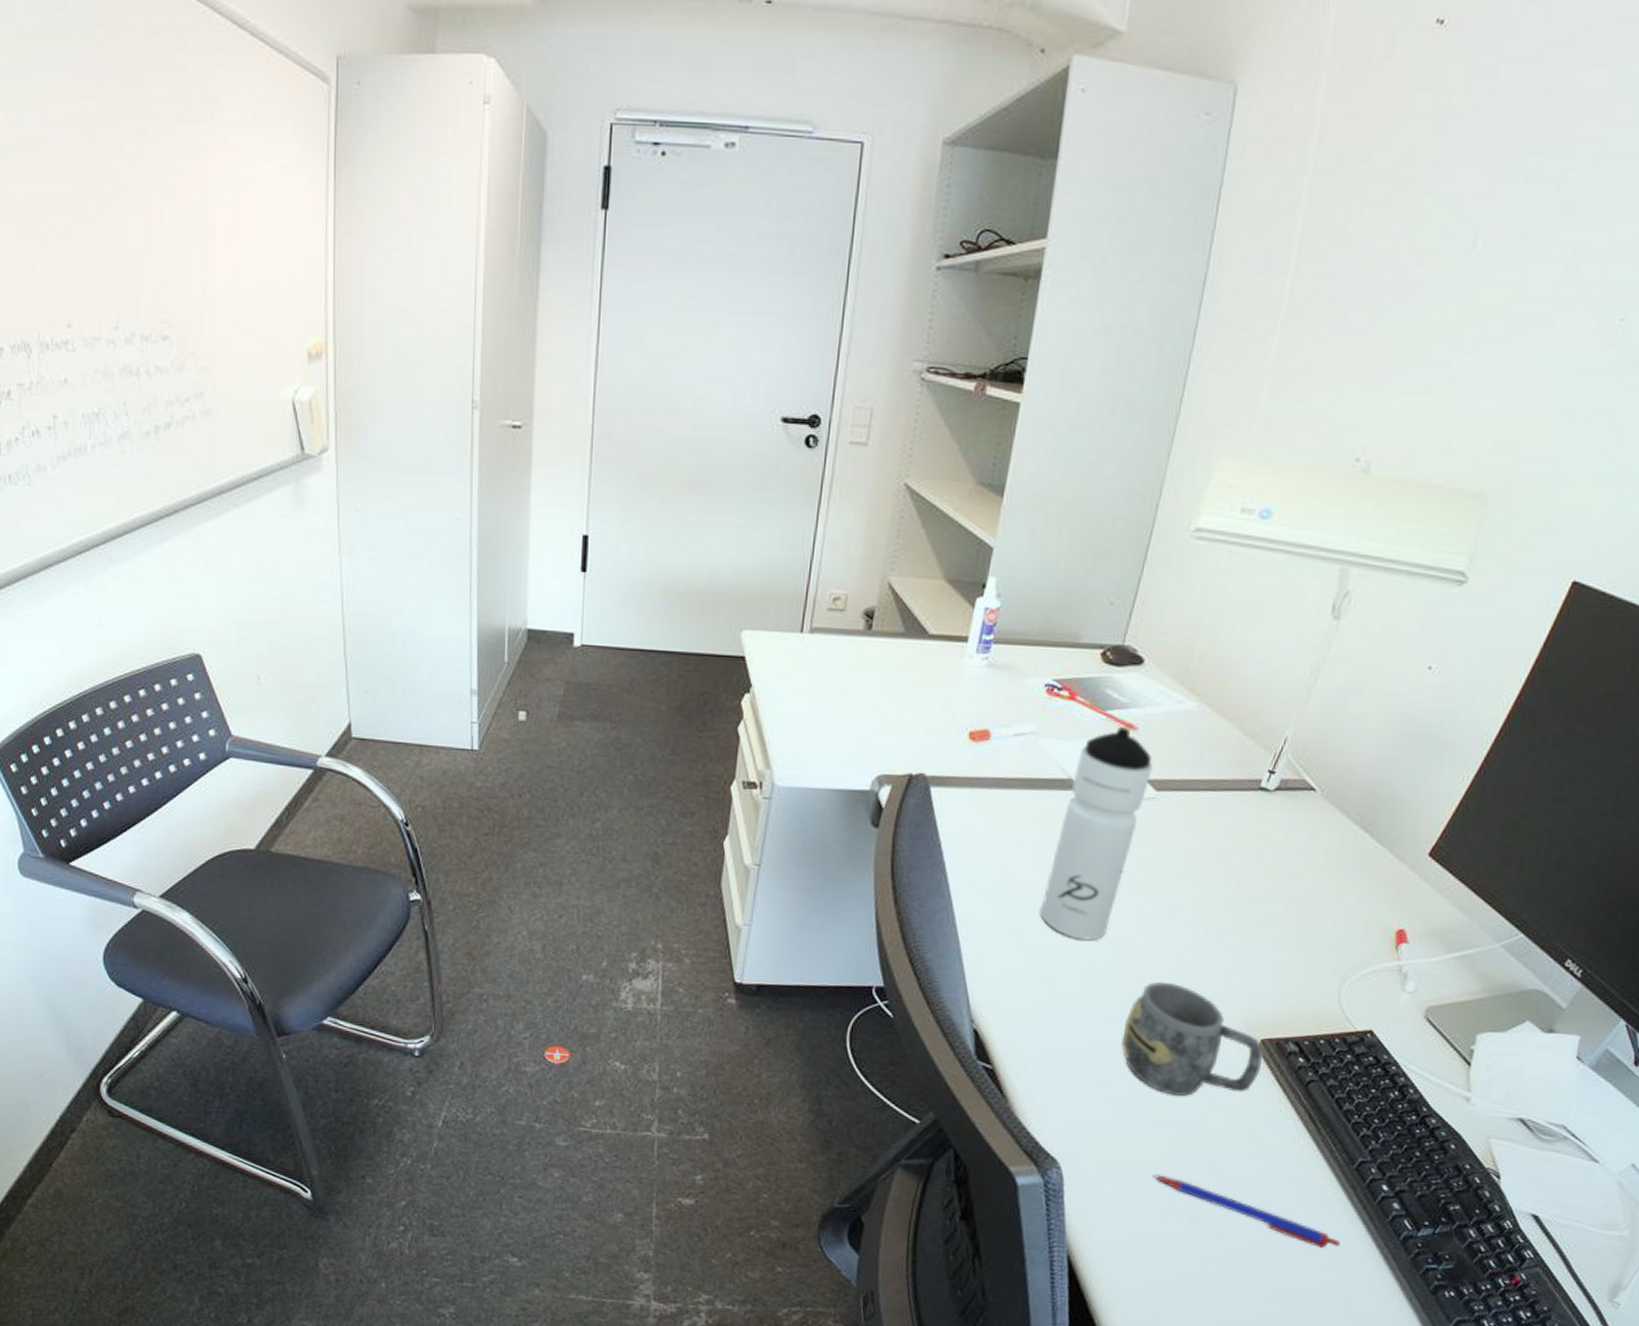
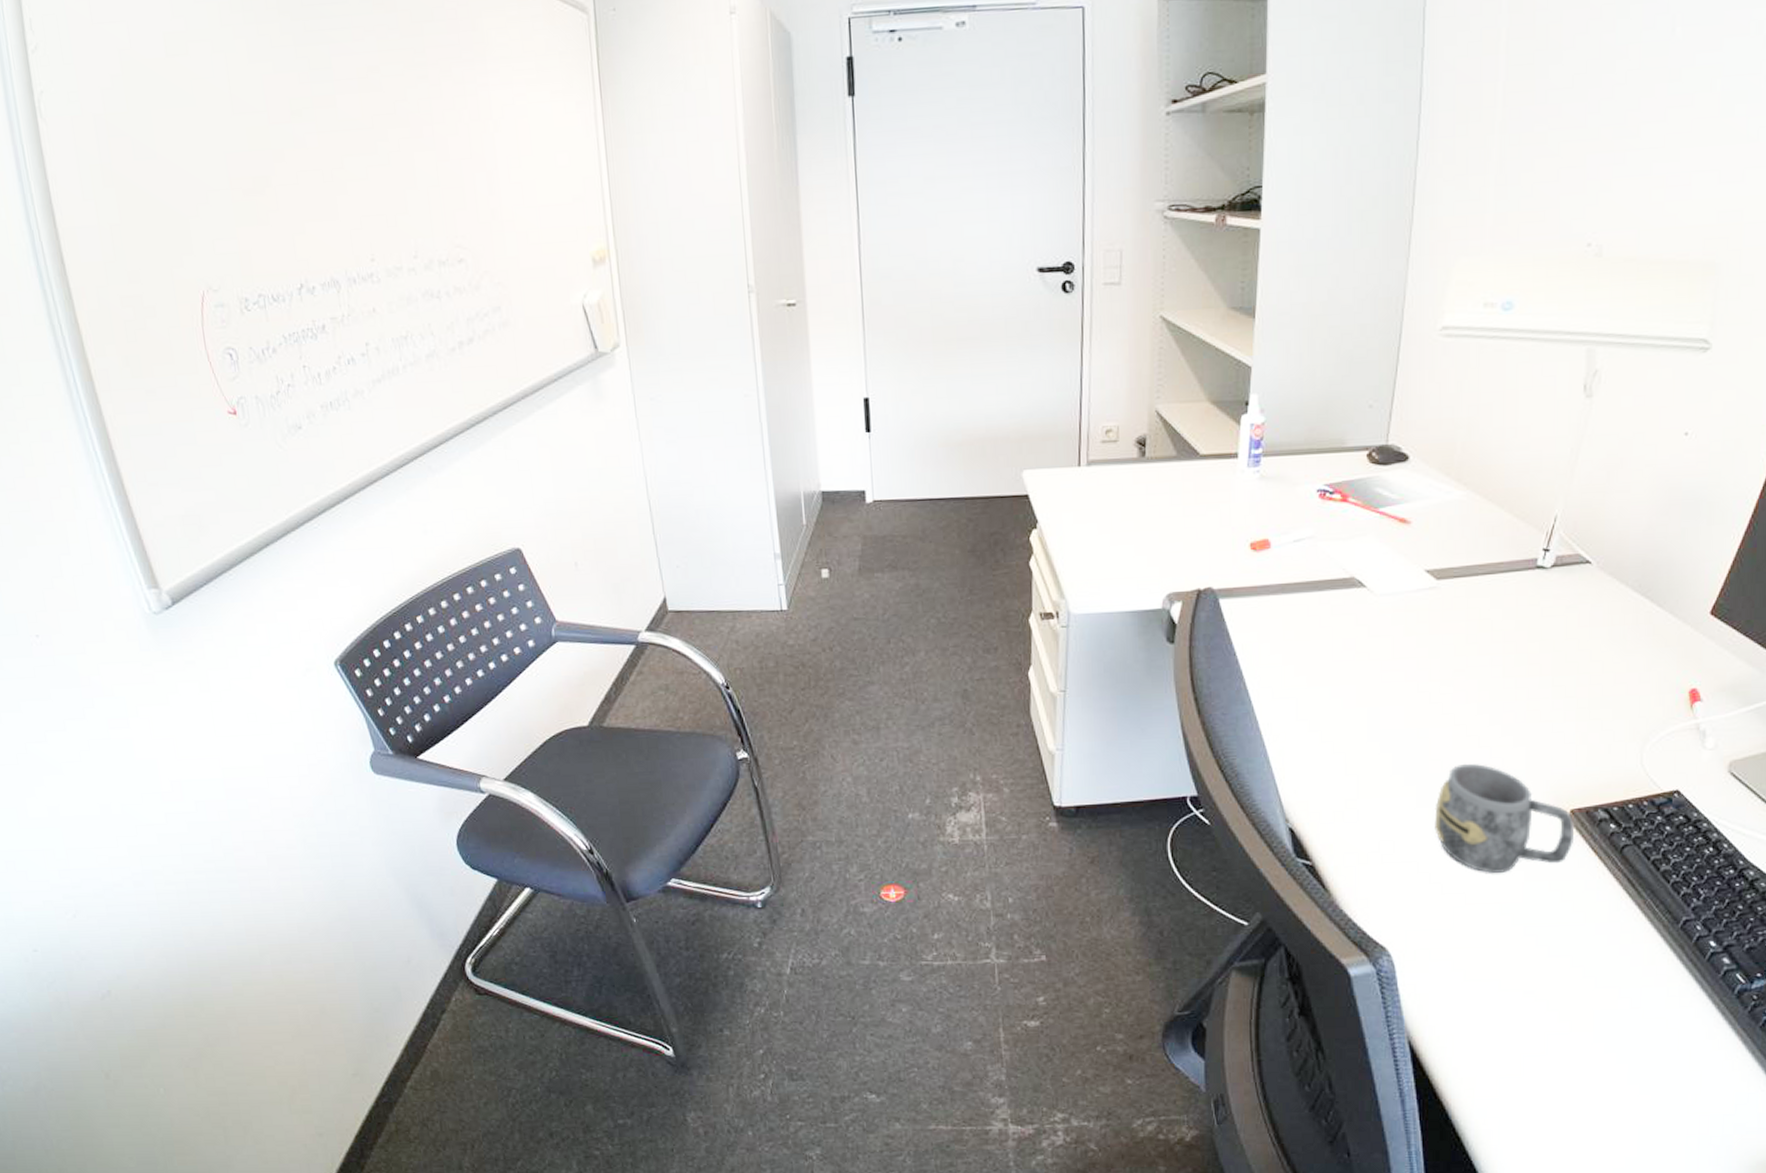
water bottle: present [1040,727,1153,941] -> none [1339,522,1430,731]
pen: present [1154,1175,1341,1249] -> none [1483,952,1677,1010]

